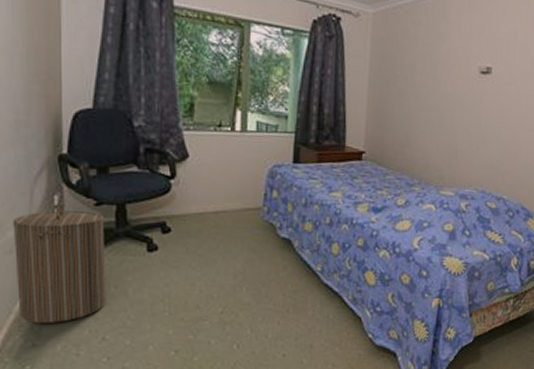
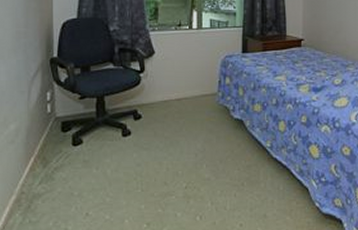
laundry hamper: present [12,201,106,323] -> none [14,97,89,202]

